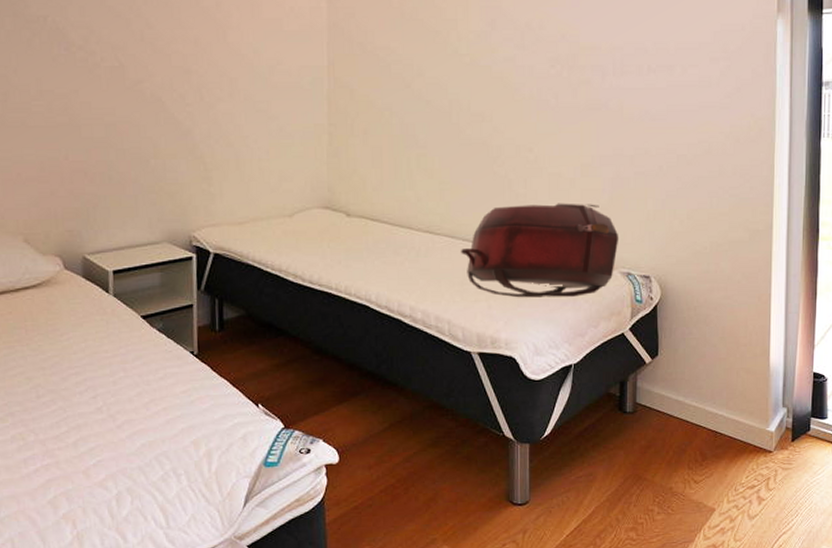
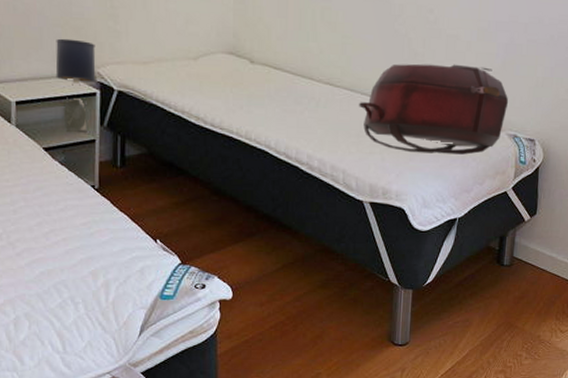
table lamp: none [151,204,192,299] -> present [55,38,96,134]

